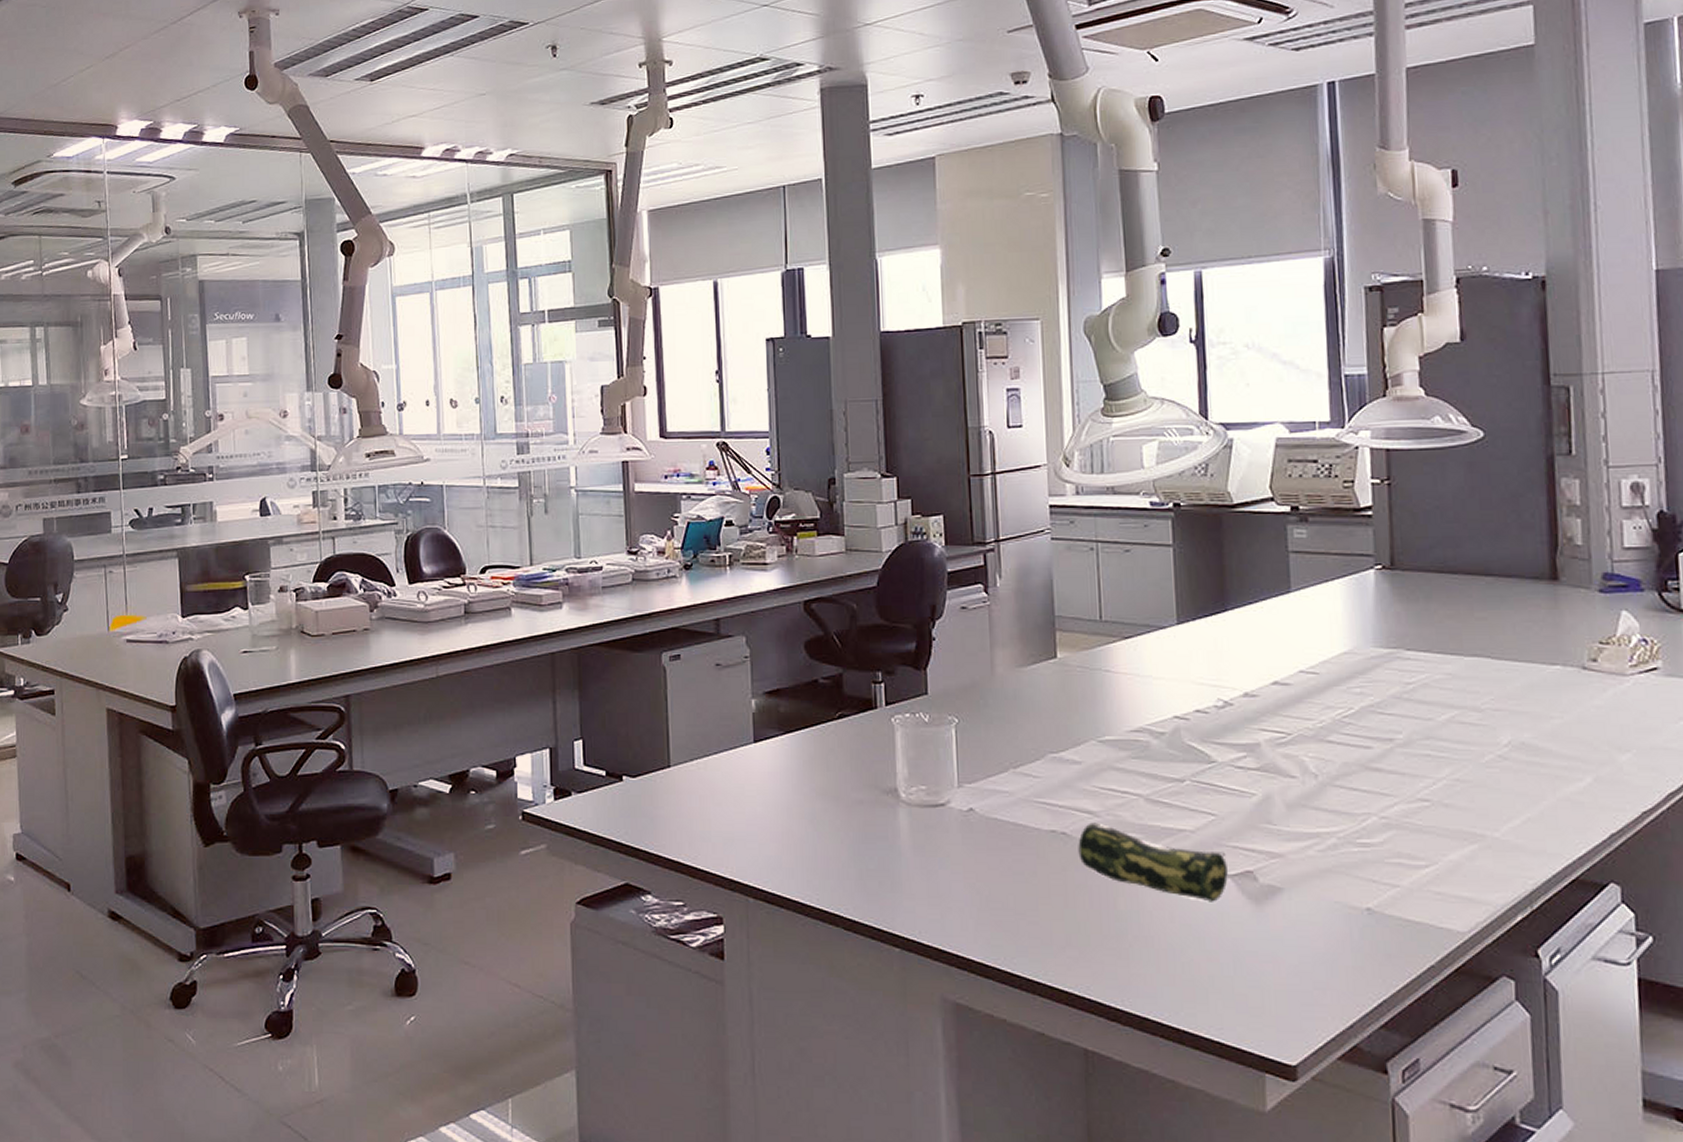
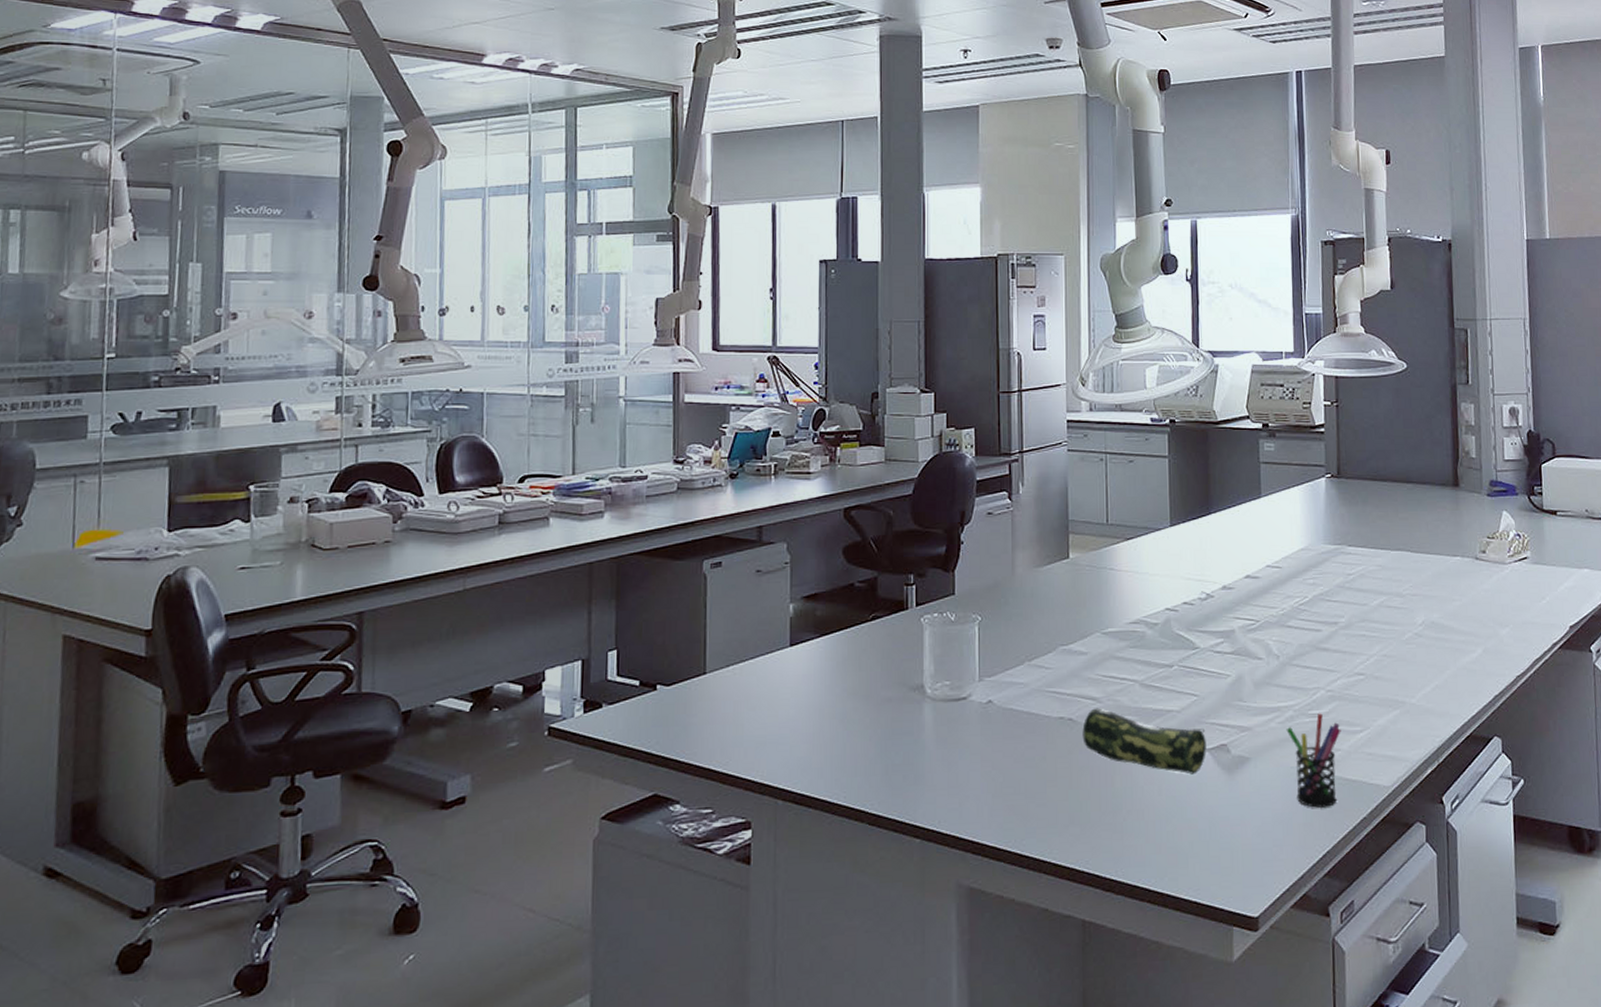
pen holder: none [1328,843,1400,950] -> present [1286,713,1341,808]

